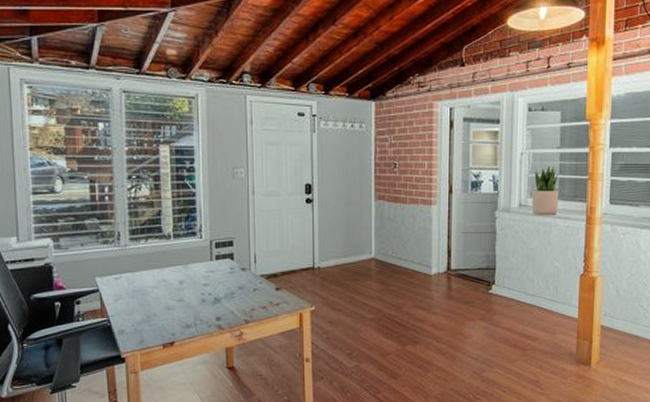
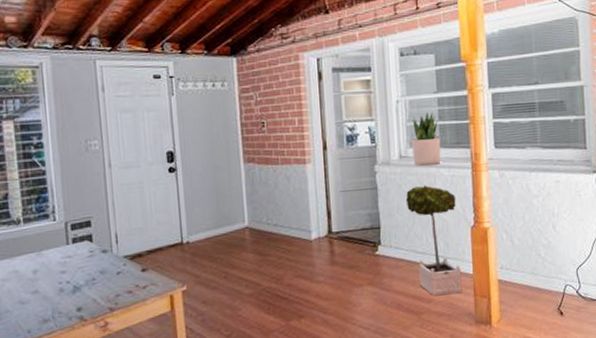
potted tree: none [522,233,568,335] -> present [406,185,462,297]

